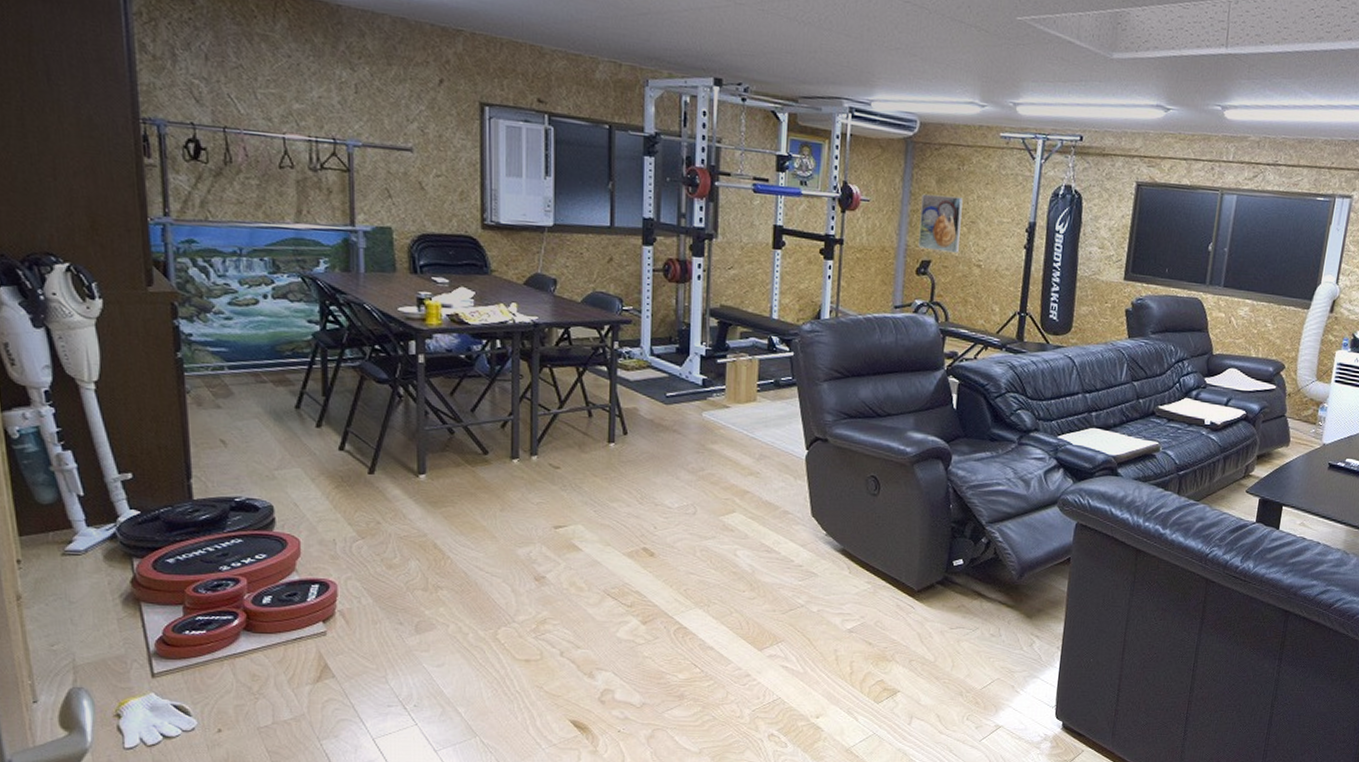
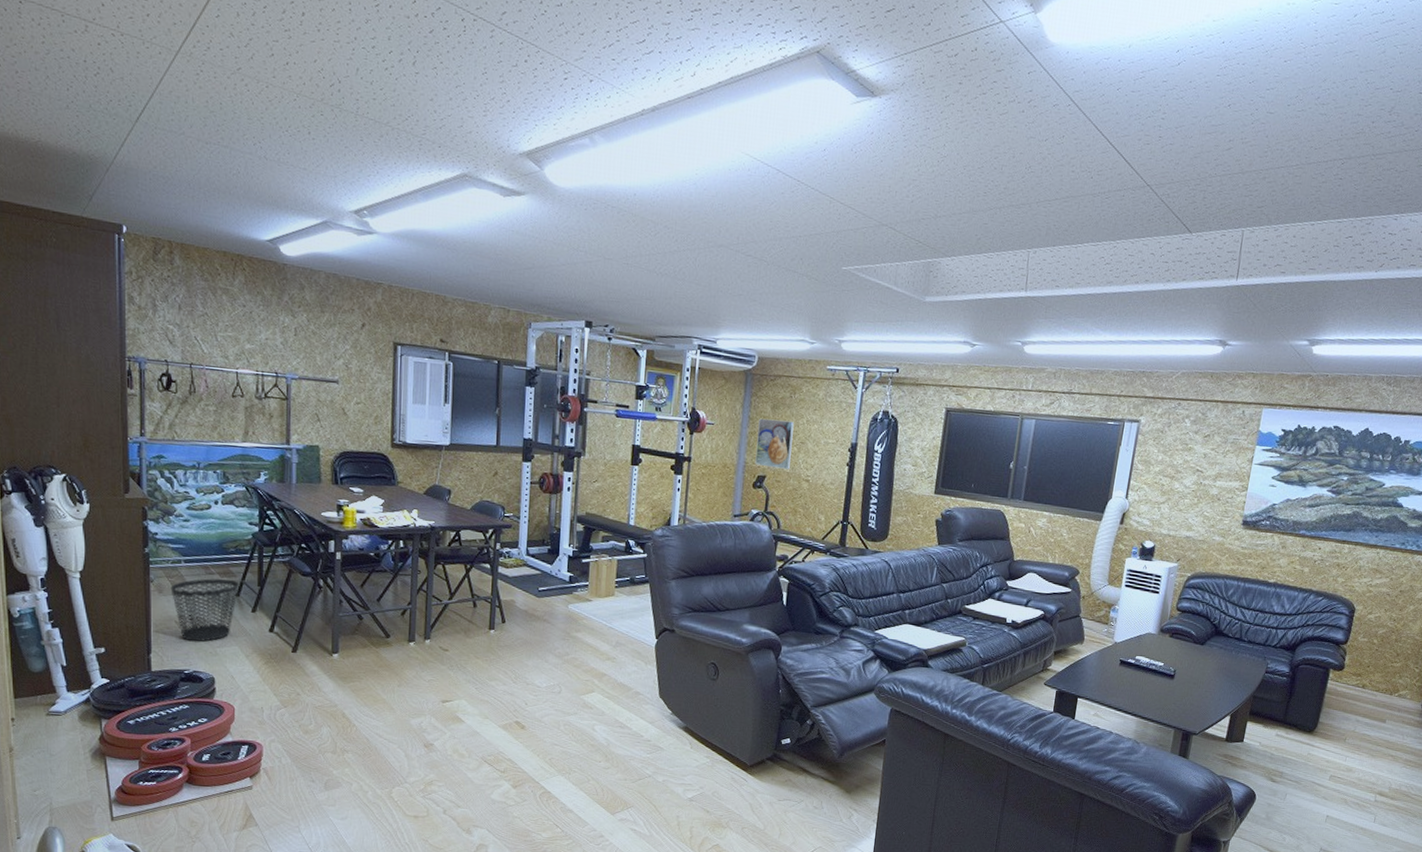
wastebasket: none [212,388,298,464] -> present [170,578,239,643]

